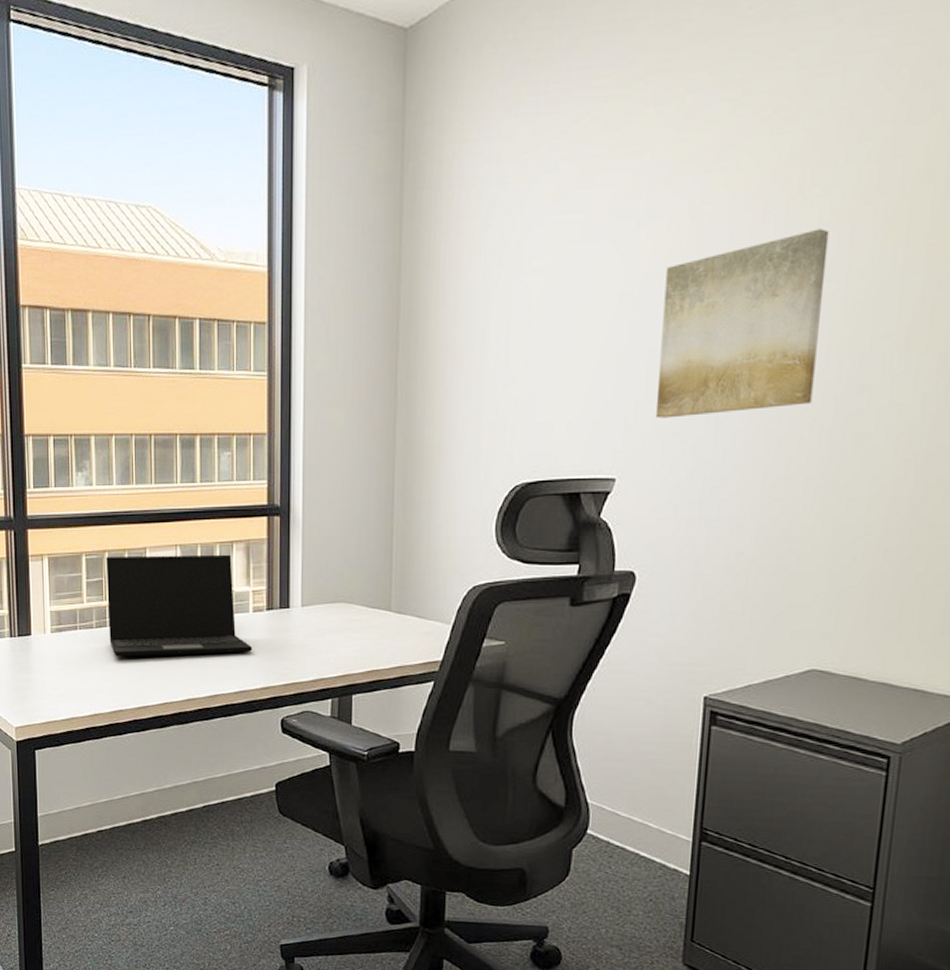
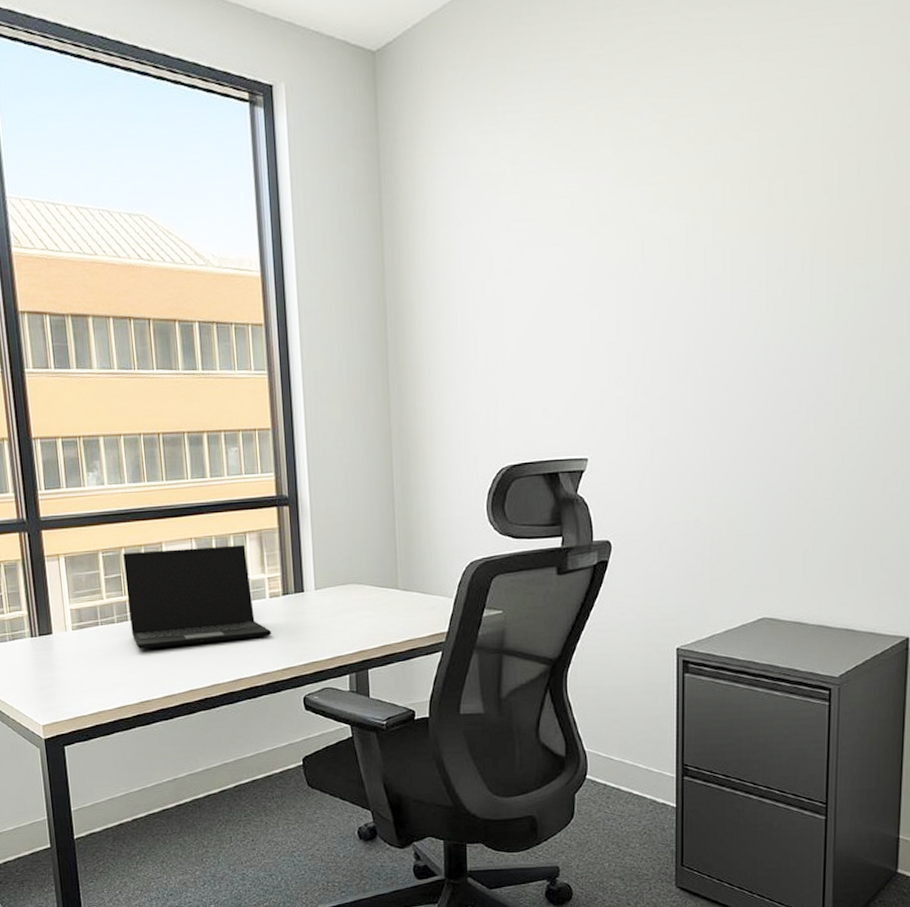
wall art: present [655,228,829,418] -> none [617,235,749,404]

